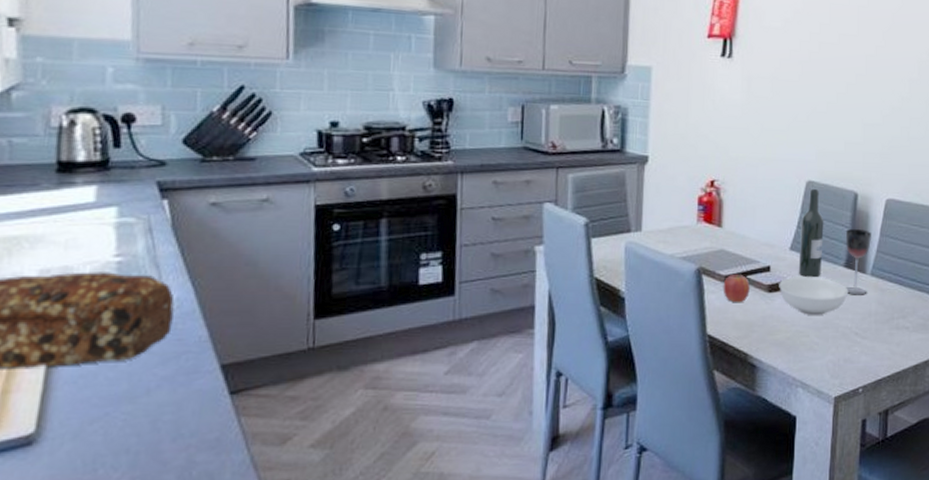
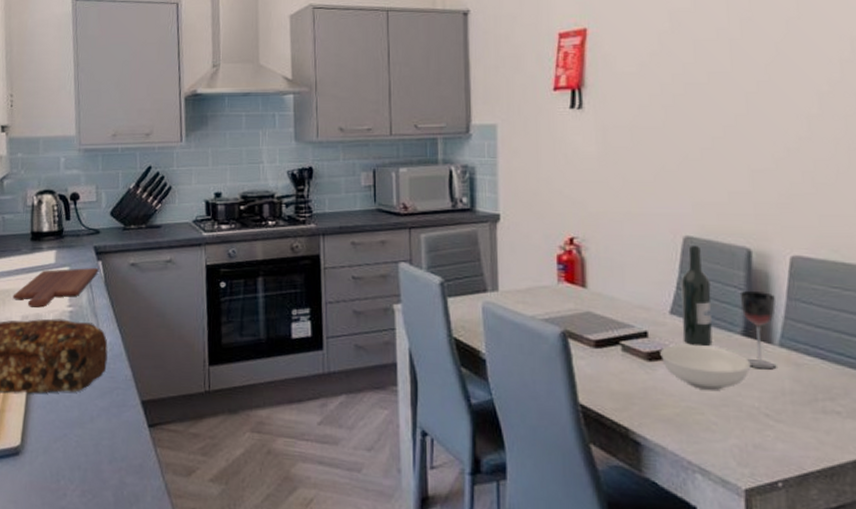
cutting board: none [24,208,163,258] -> present [12,268,99,308]
fruit: present [723,274,750,303] -> none [593,338,625,371]

